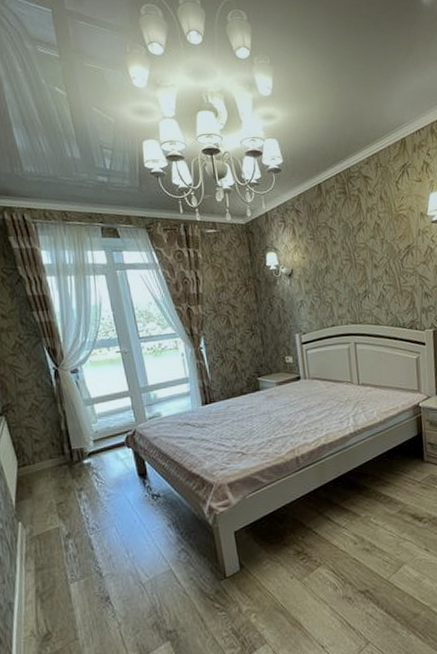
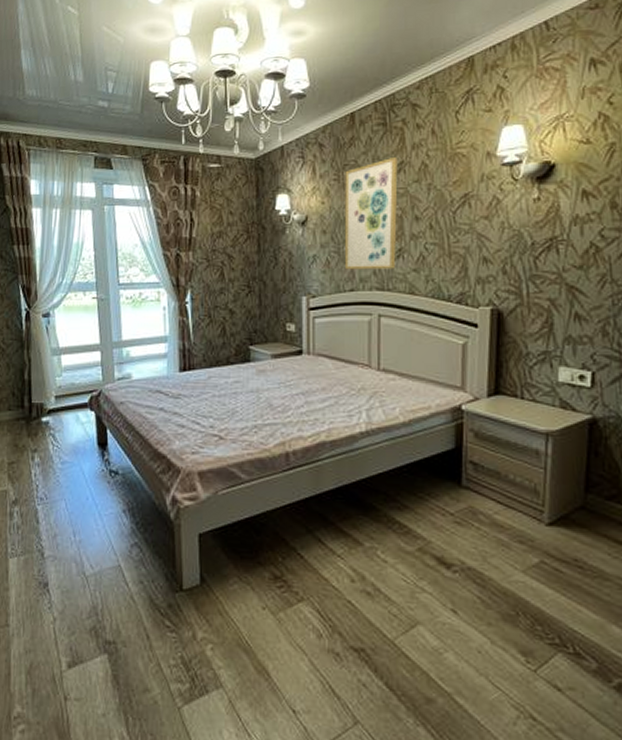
wall art: none [318,219,364,310] -> present [344,158,398,270]

